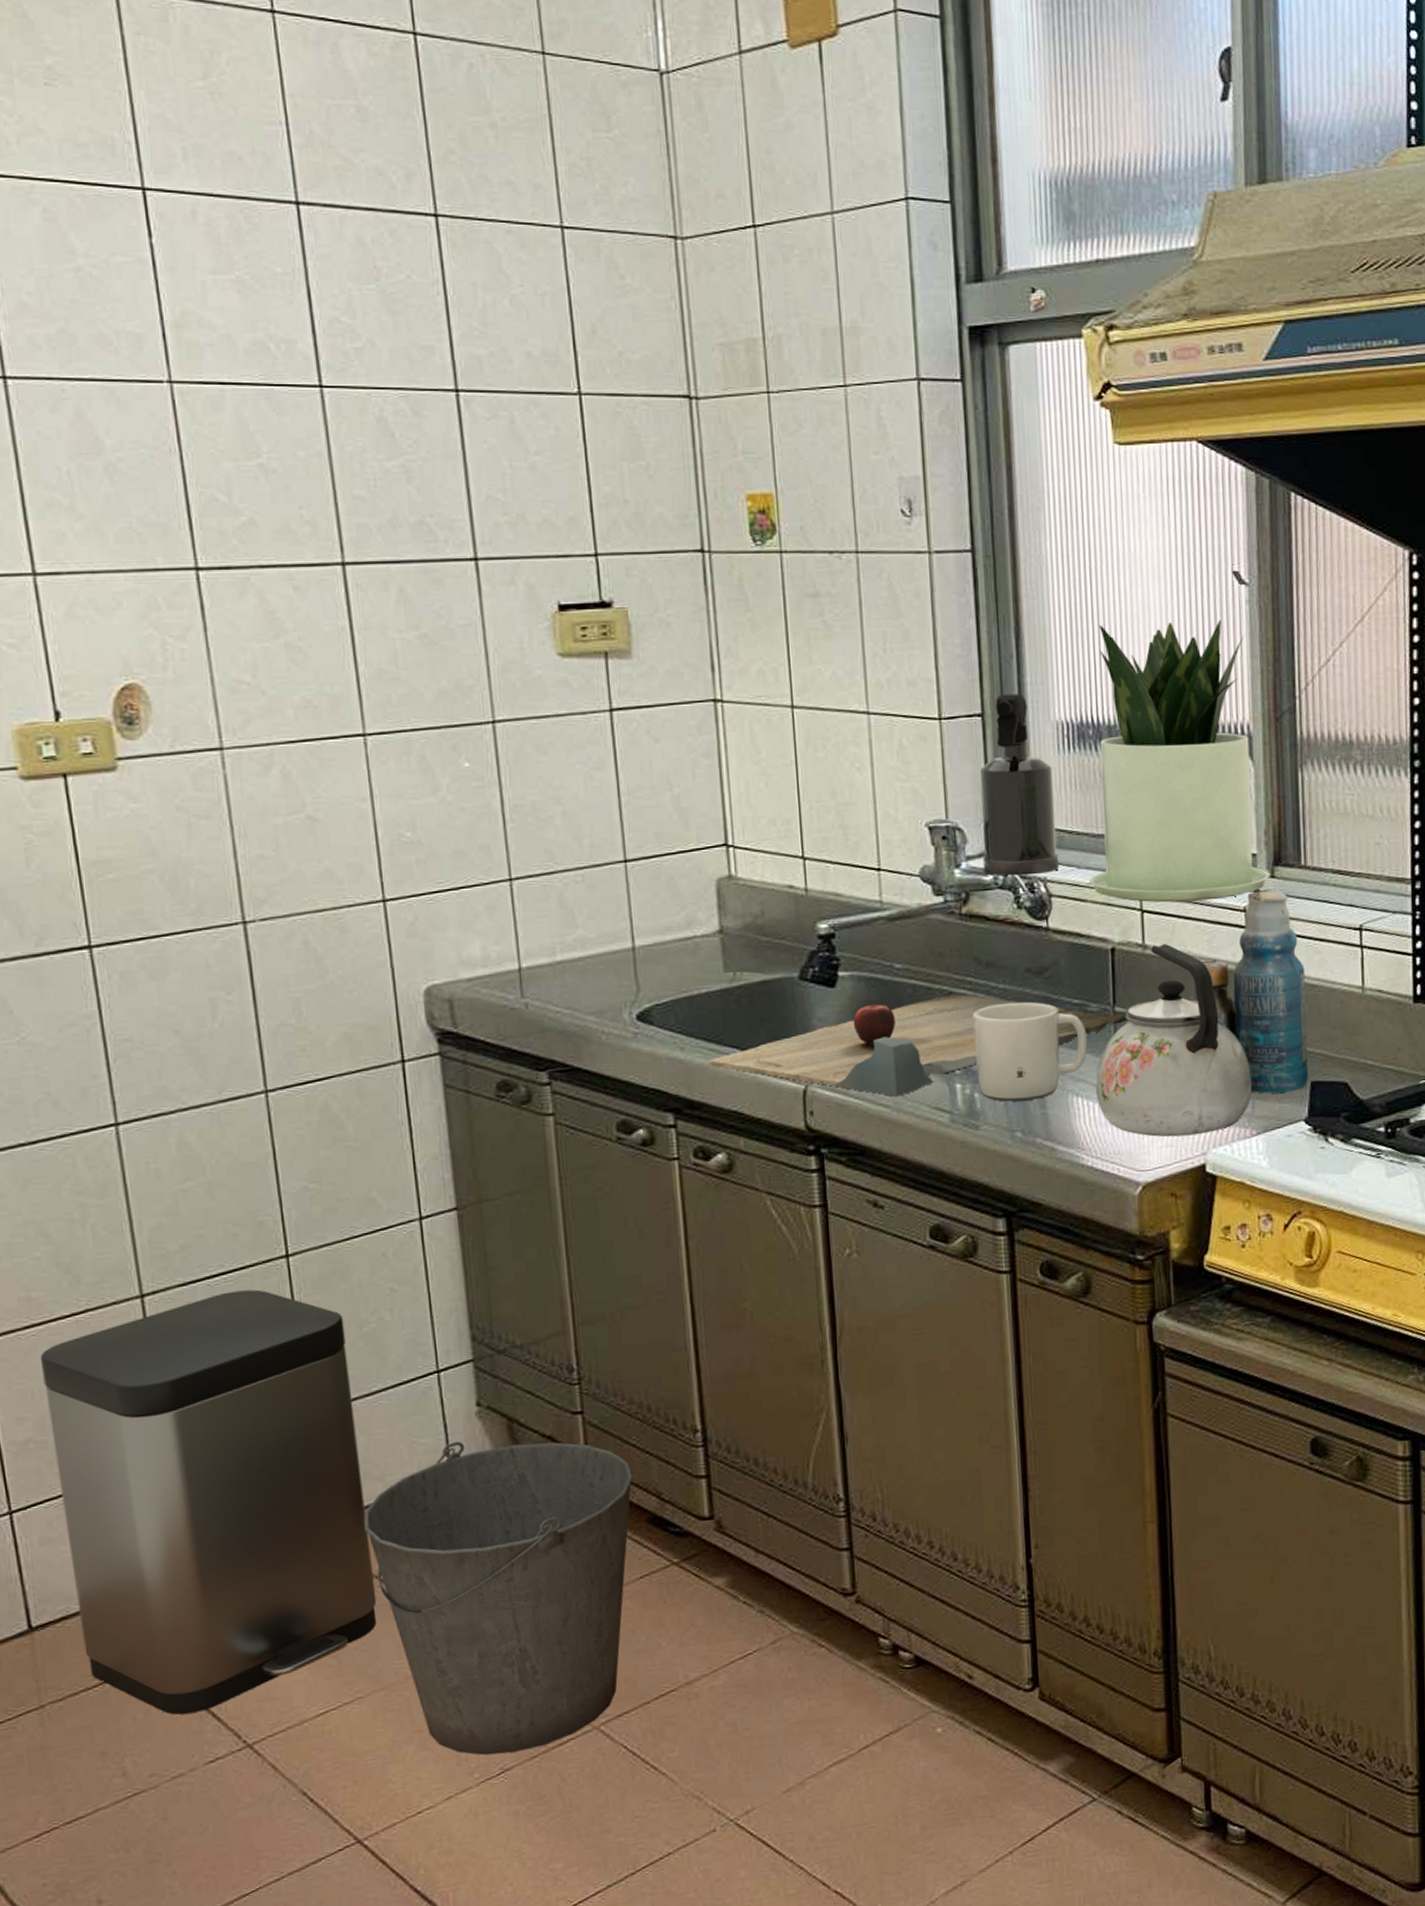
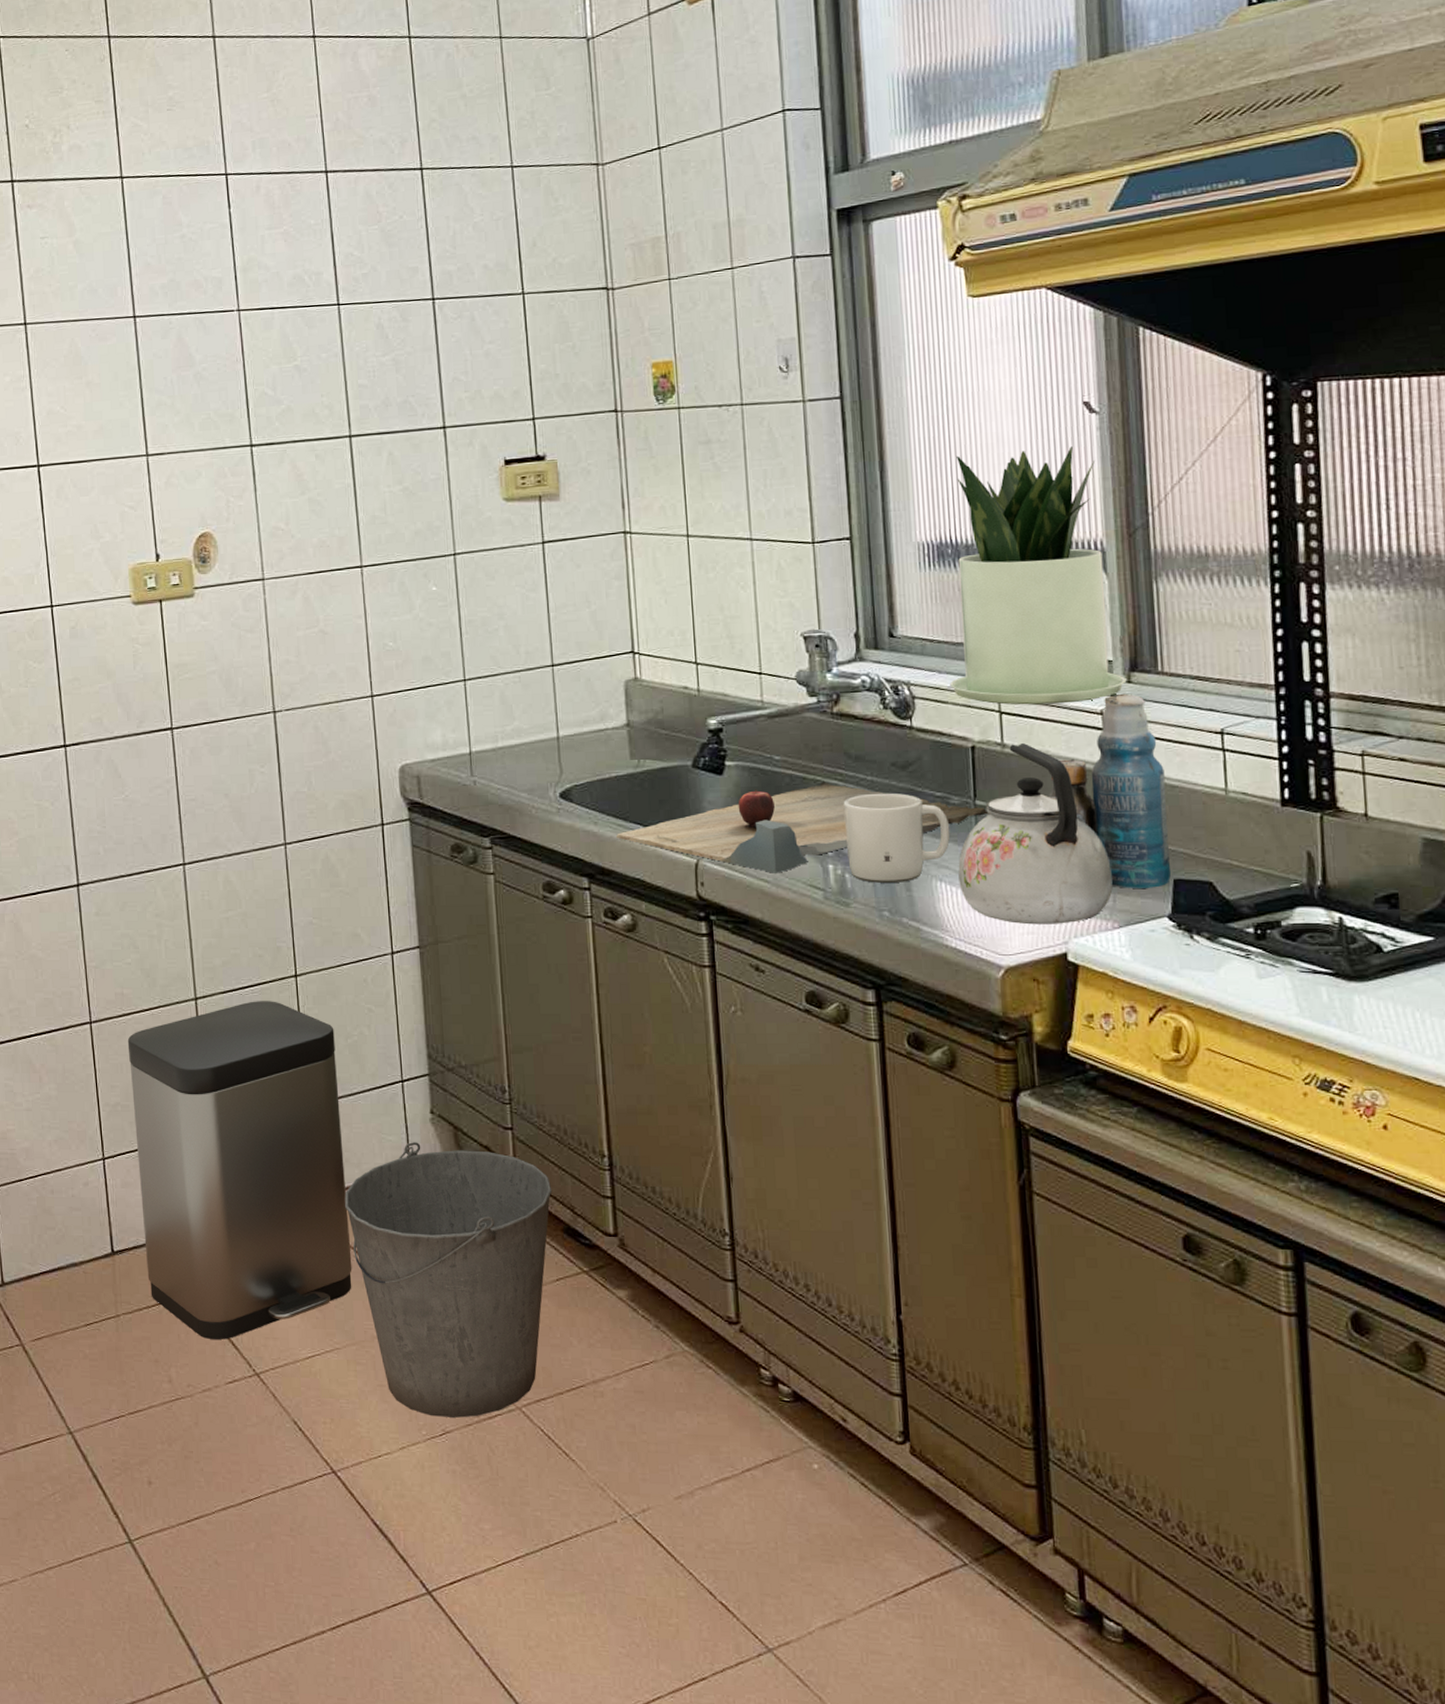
spray bottle: present [979,693,1060,877] -> none [848,519,922,680]

